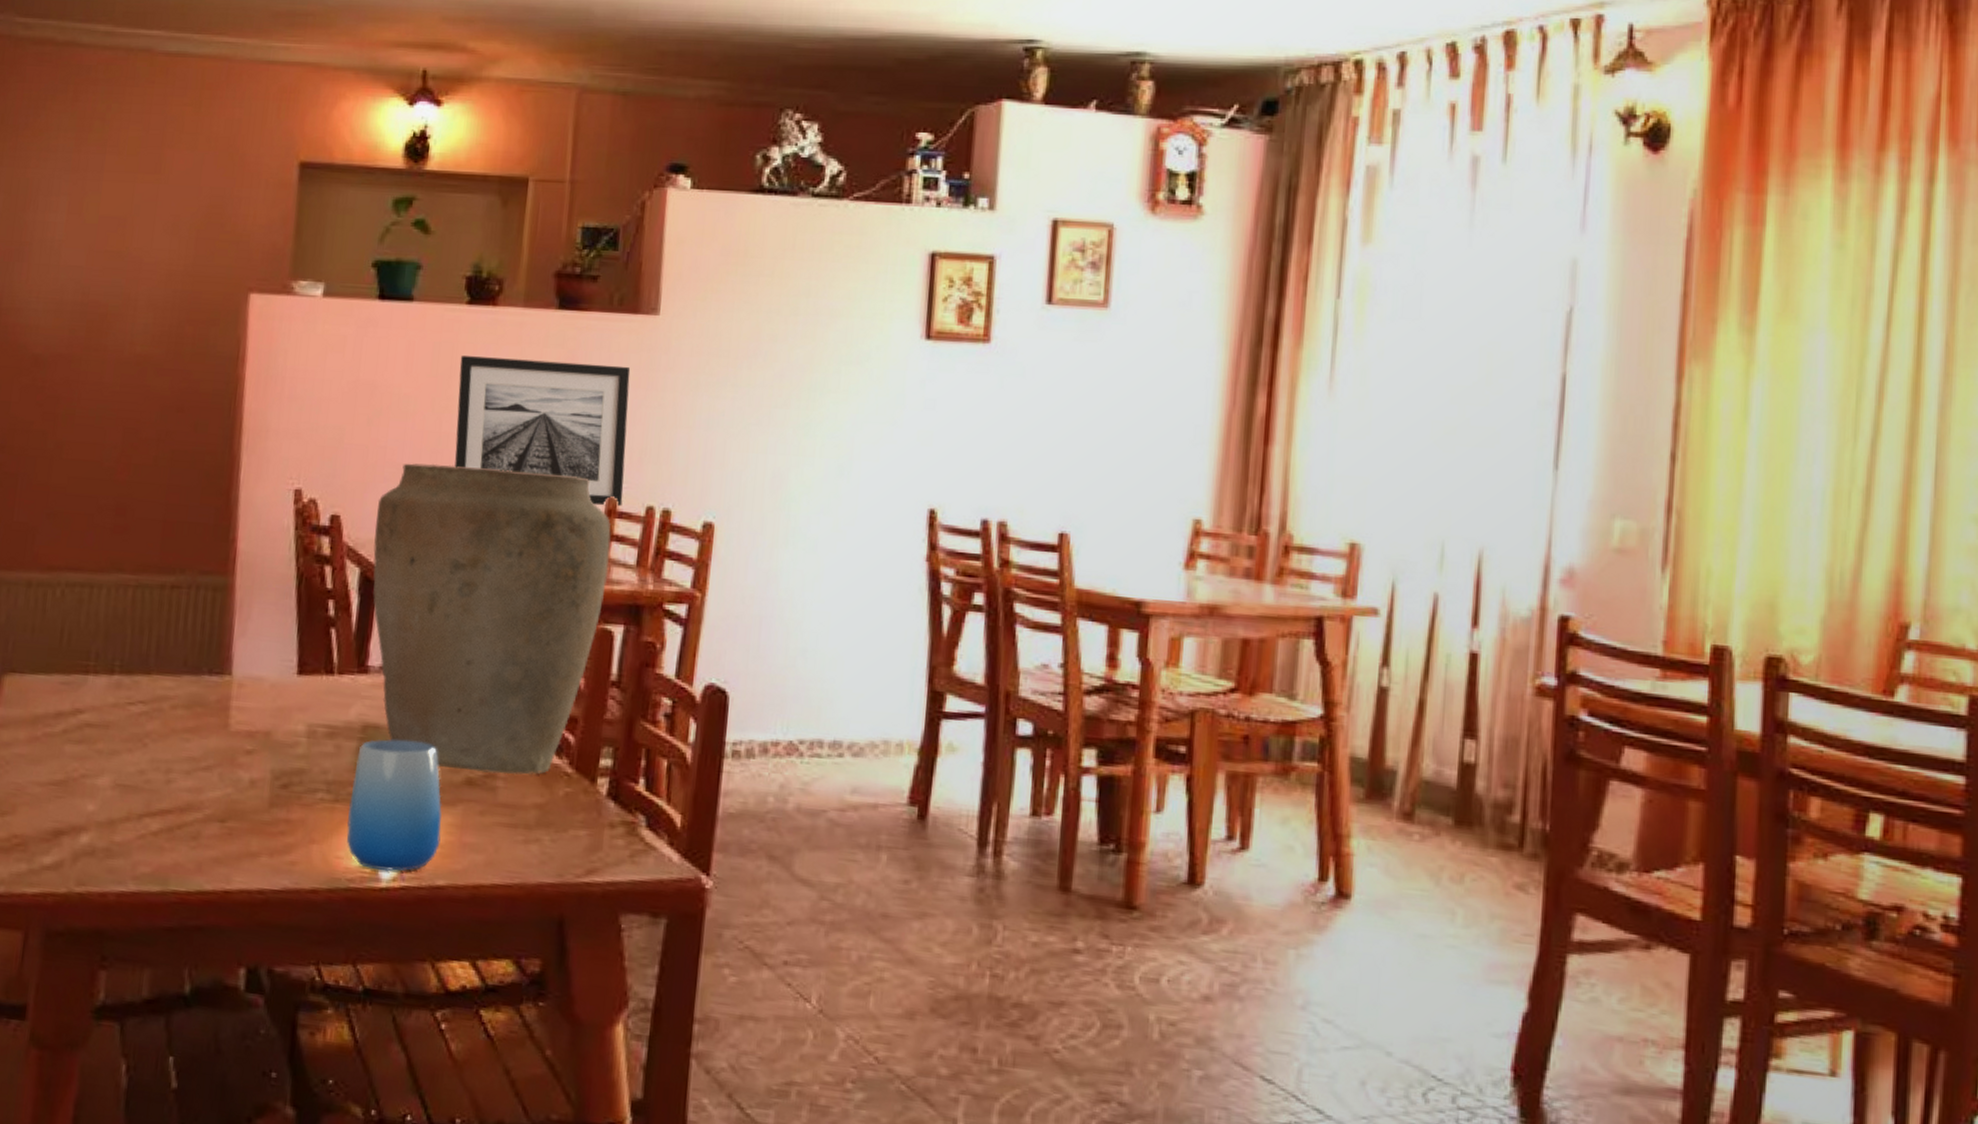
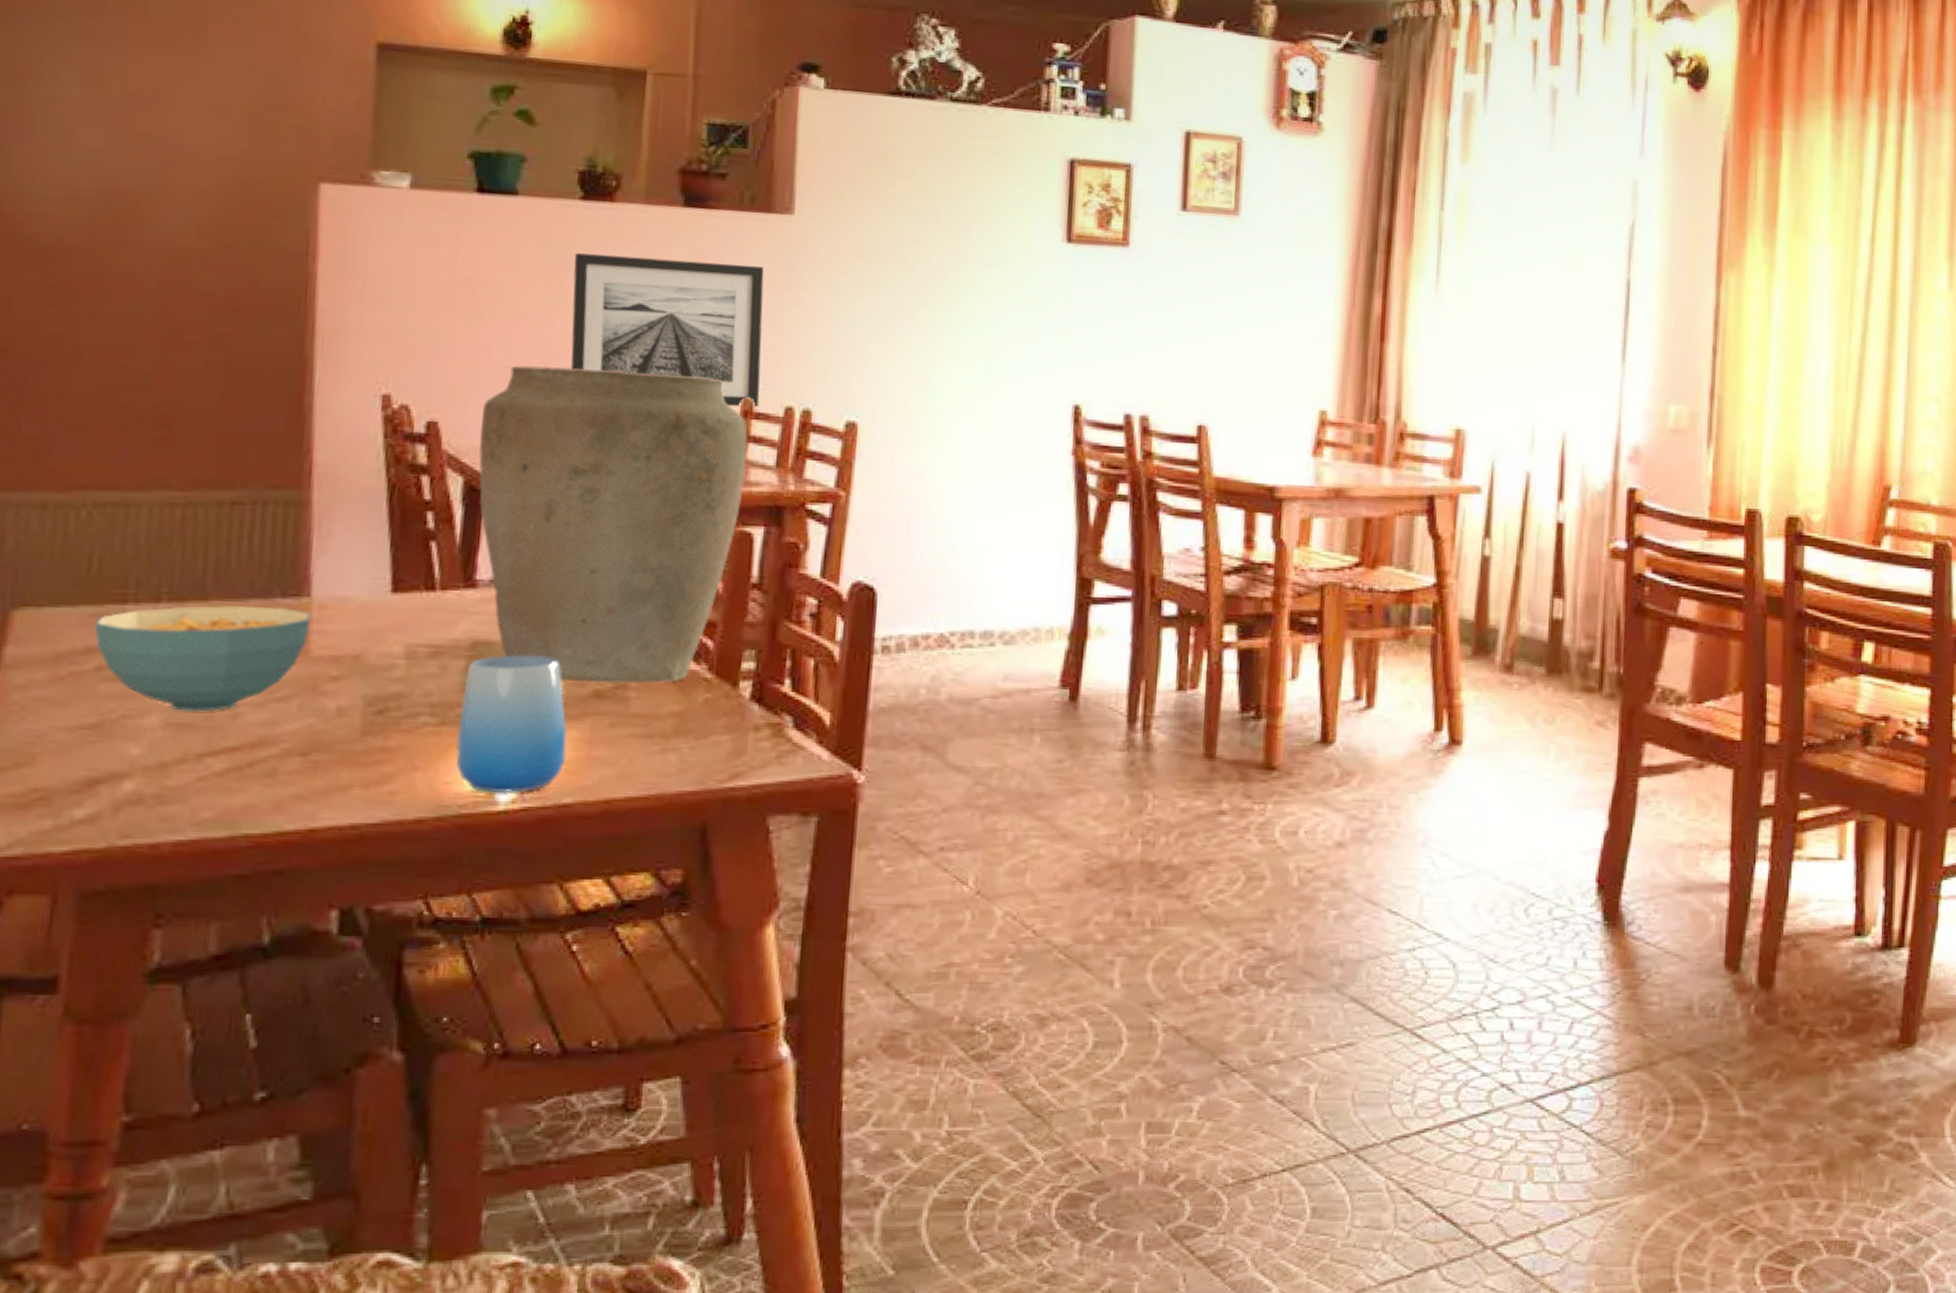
cereal bowl: none [63,679,232,776] -> present [94,606,311,712]

